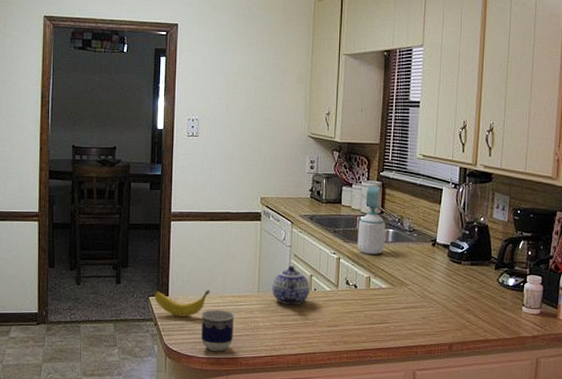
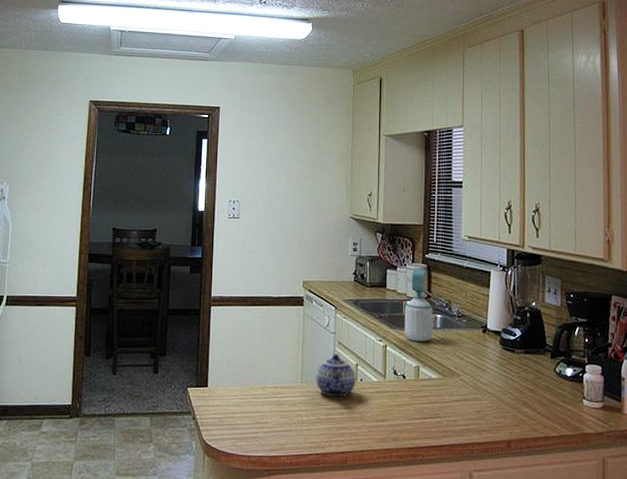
banana: present [154,289,210,317] -> none [192,380,251,410]
cup: present [201,310,235,352] -> none [241,402,277,449]

